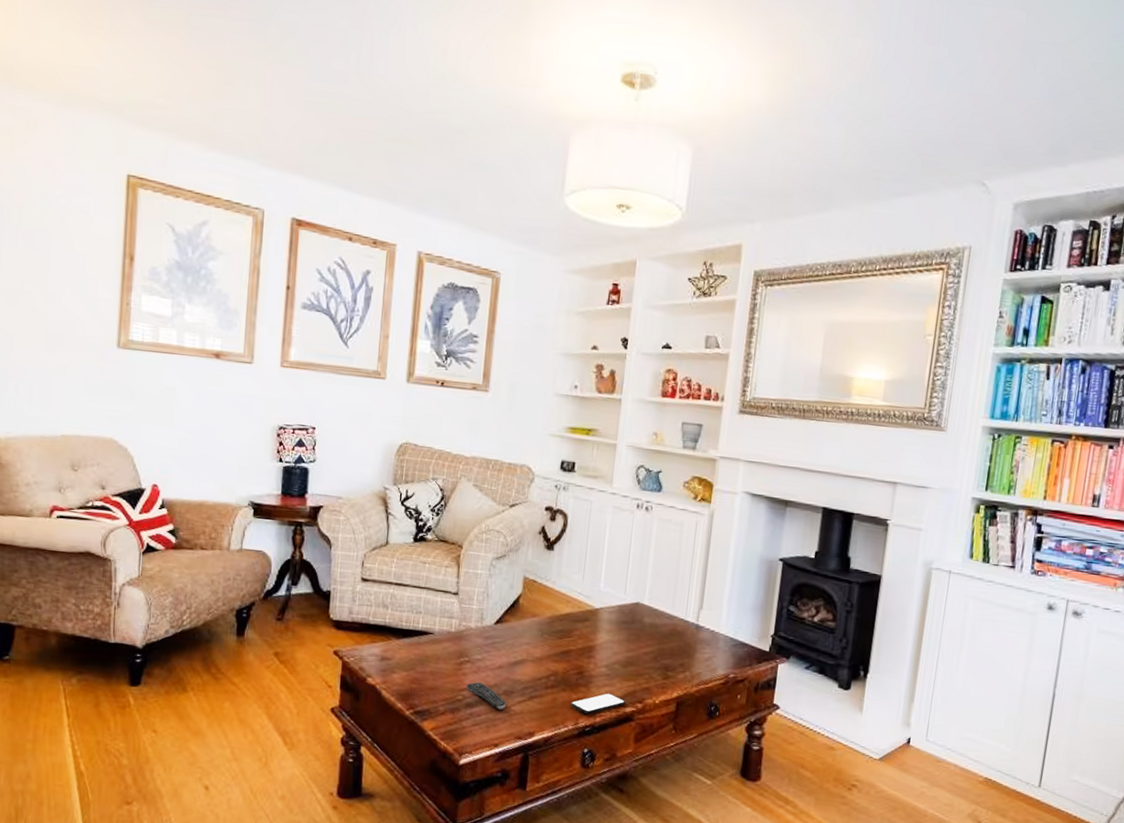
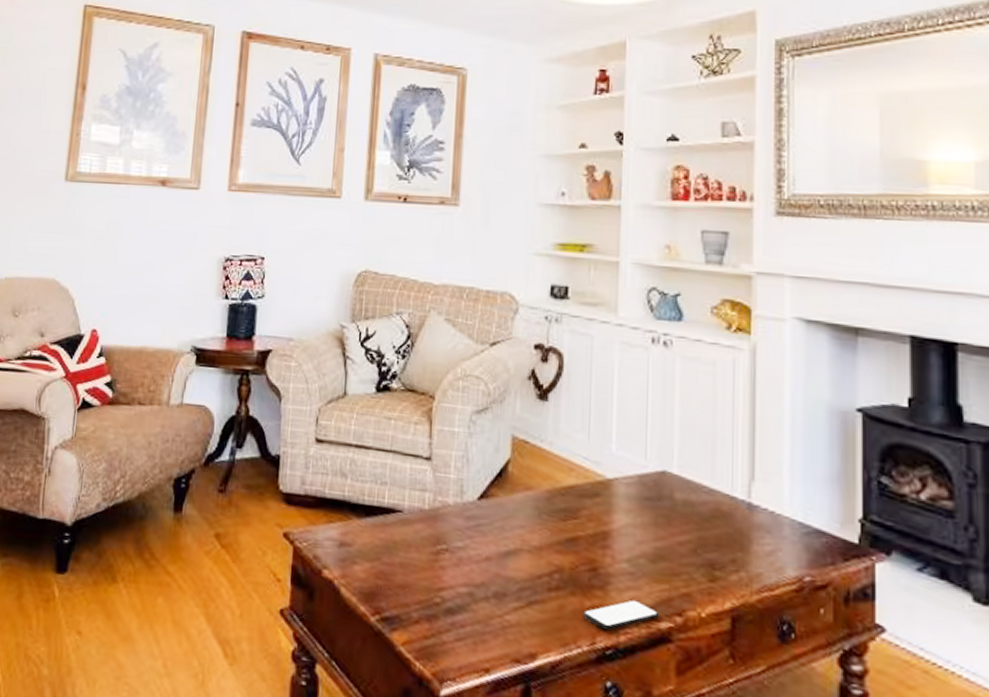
remote control: present [466,681,507,710] -> none [445,578,499,620]

